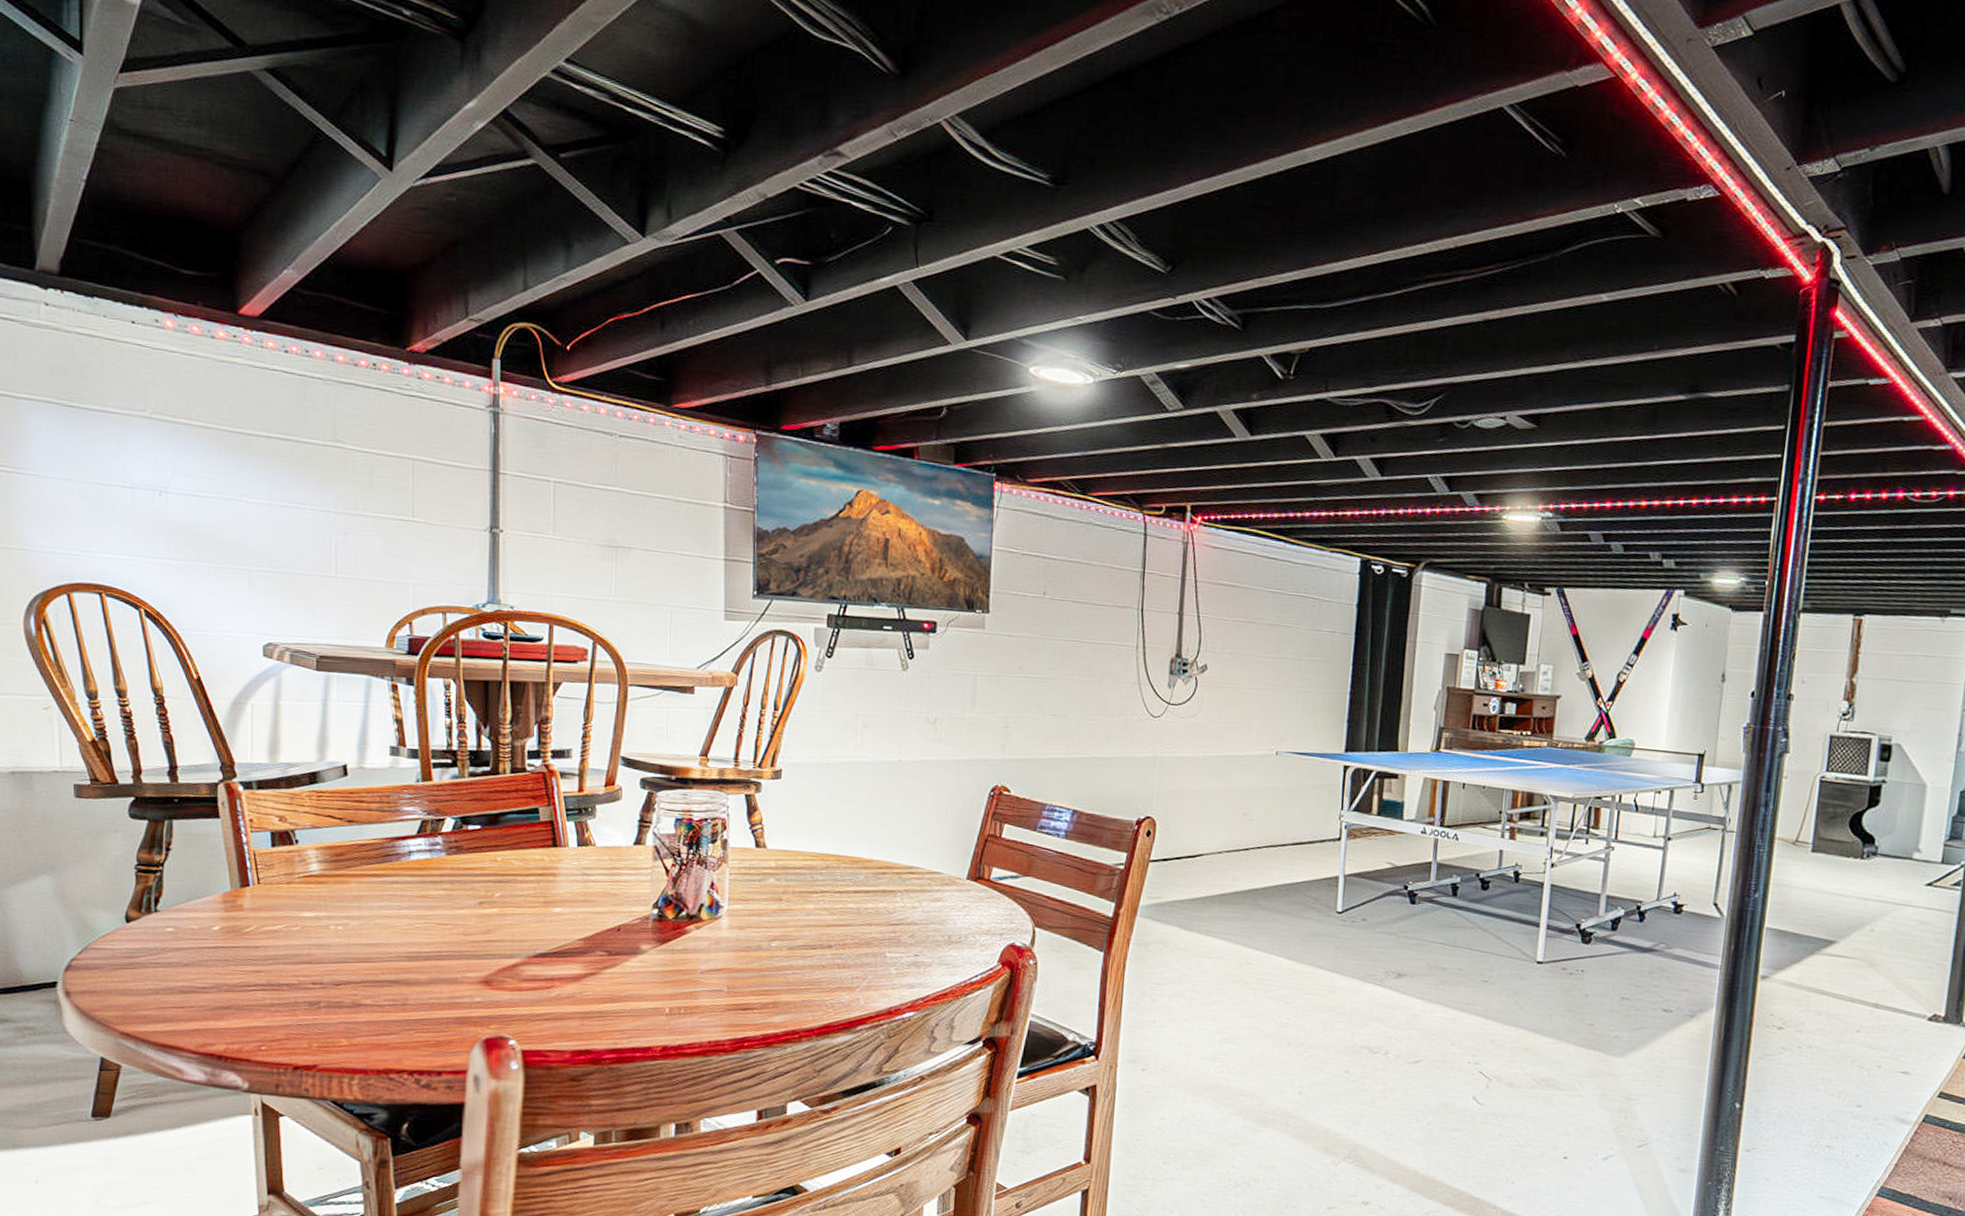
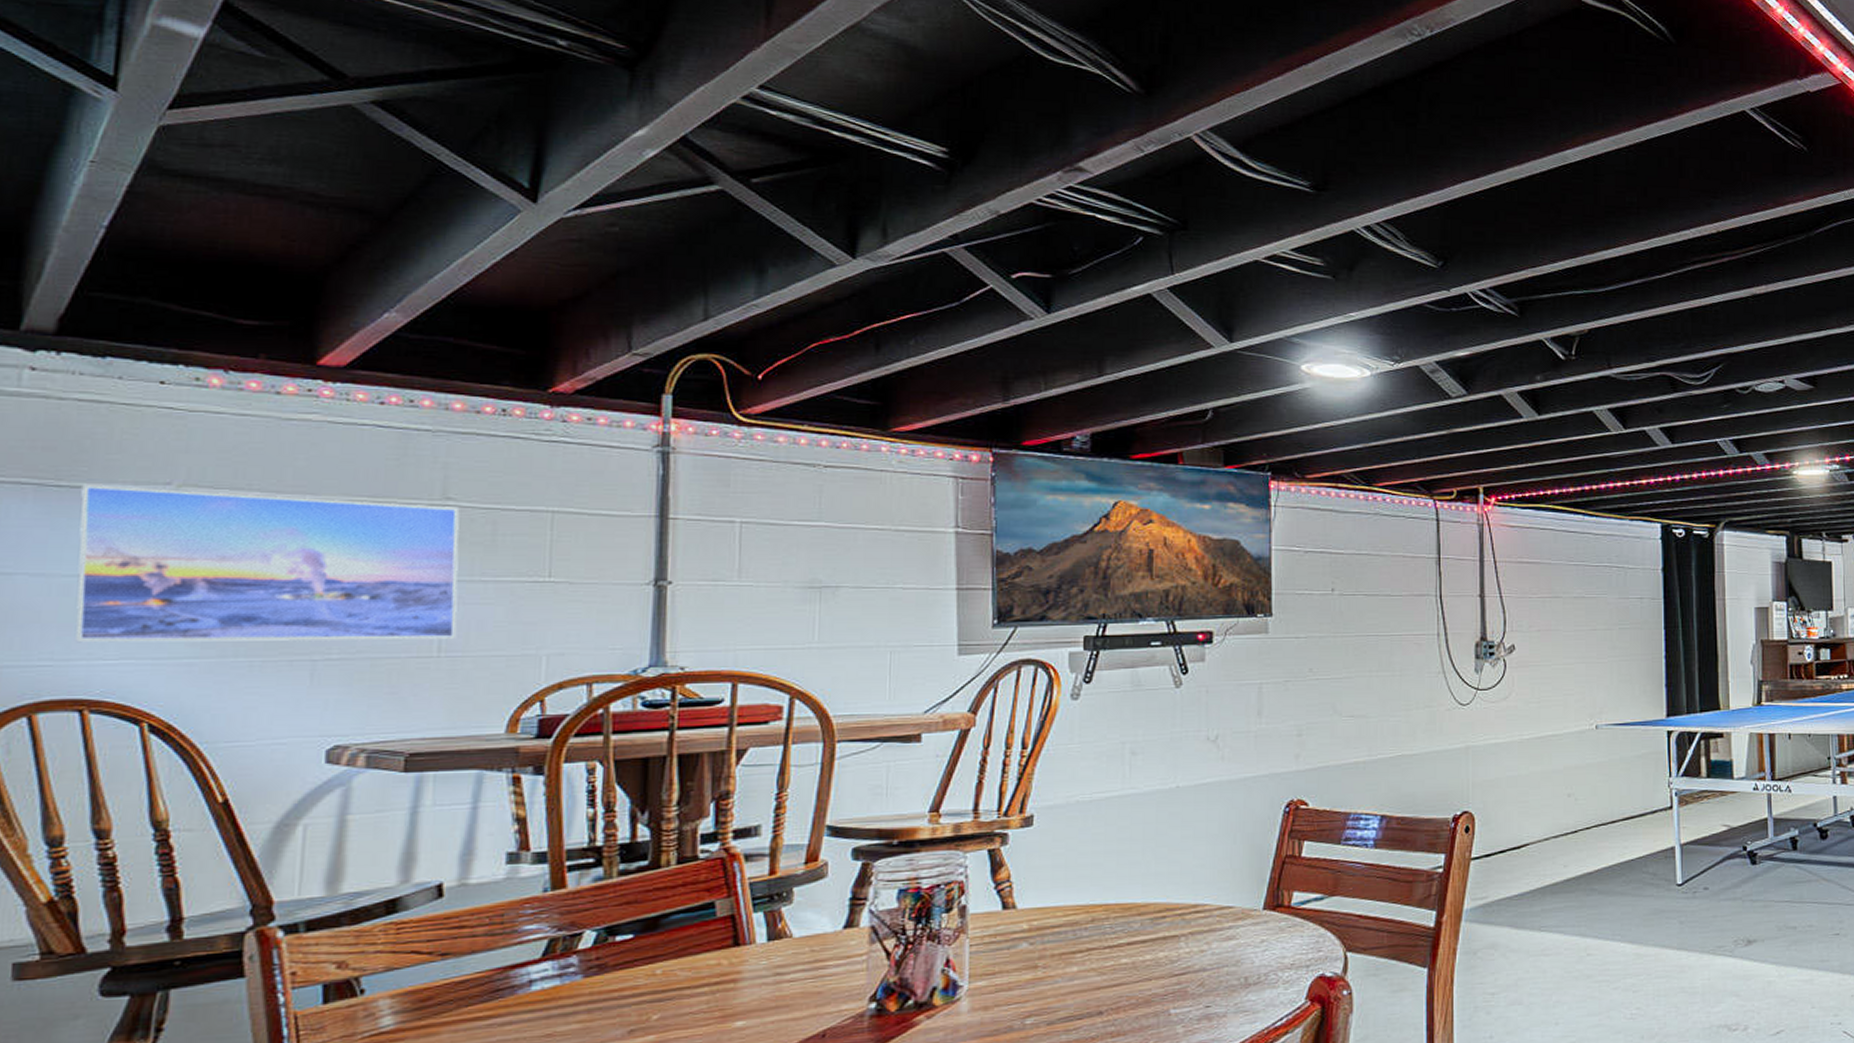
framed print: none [87,406,348,563] -> present [75,484,460,643]

